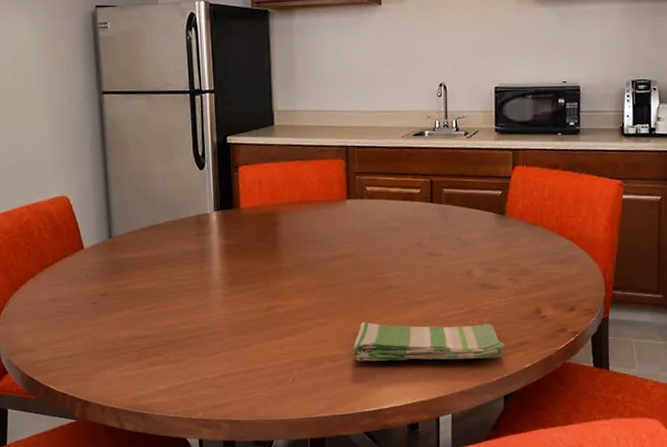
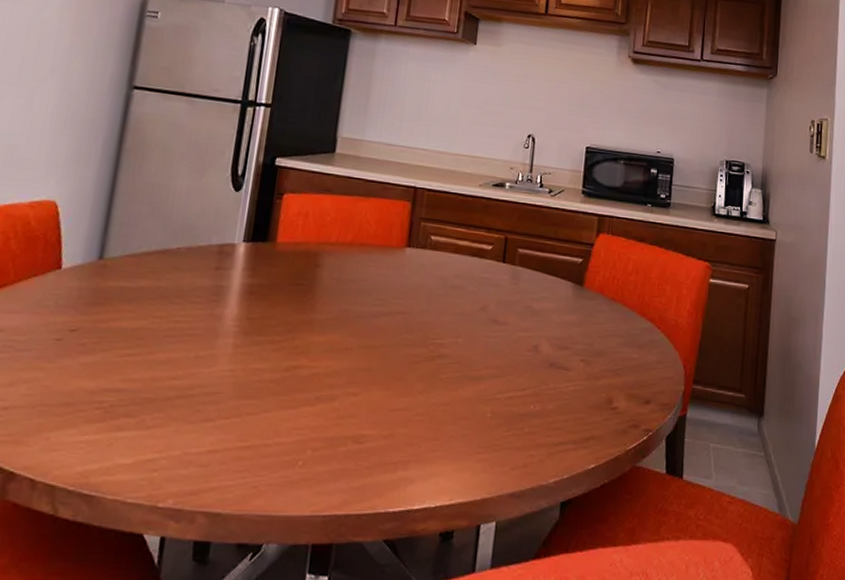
dish towel: present [353,322,504,361] -> none [385,396,568,454]

